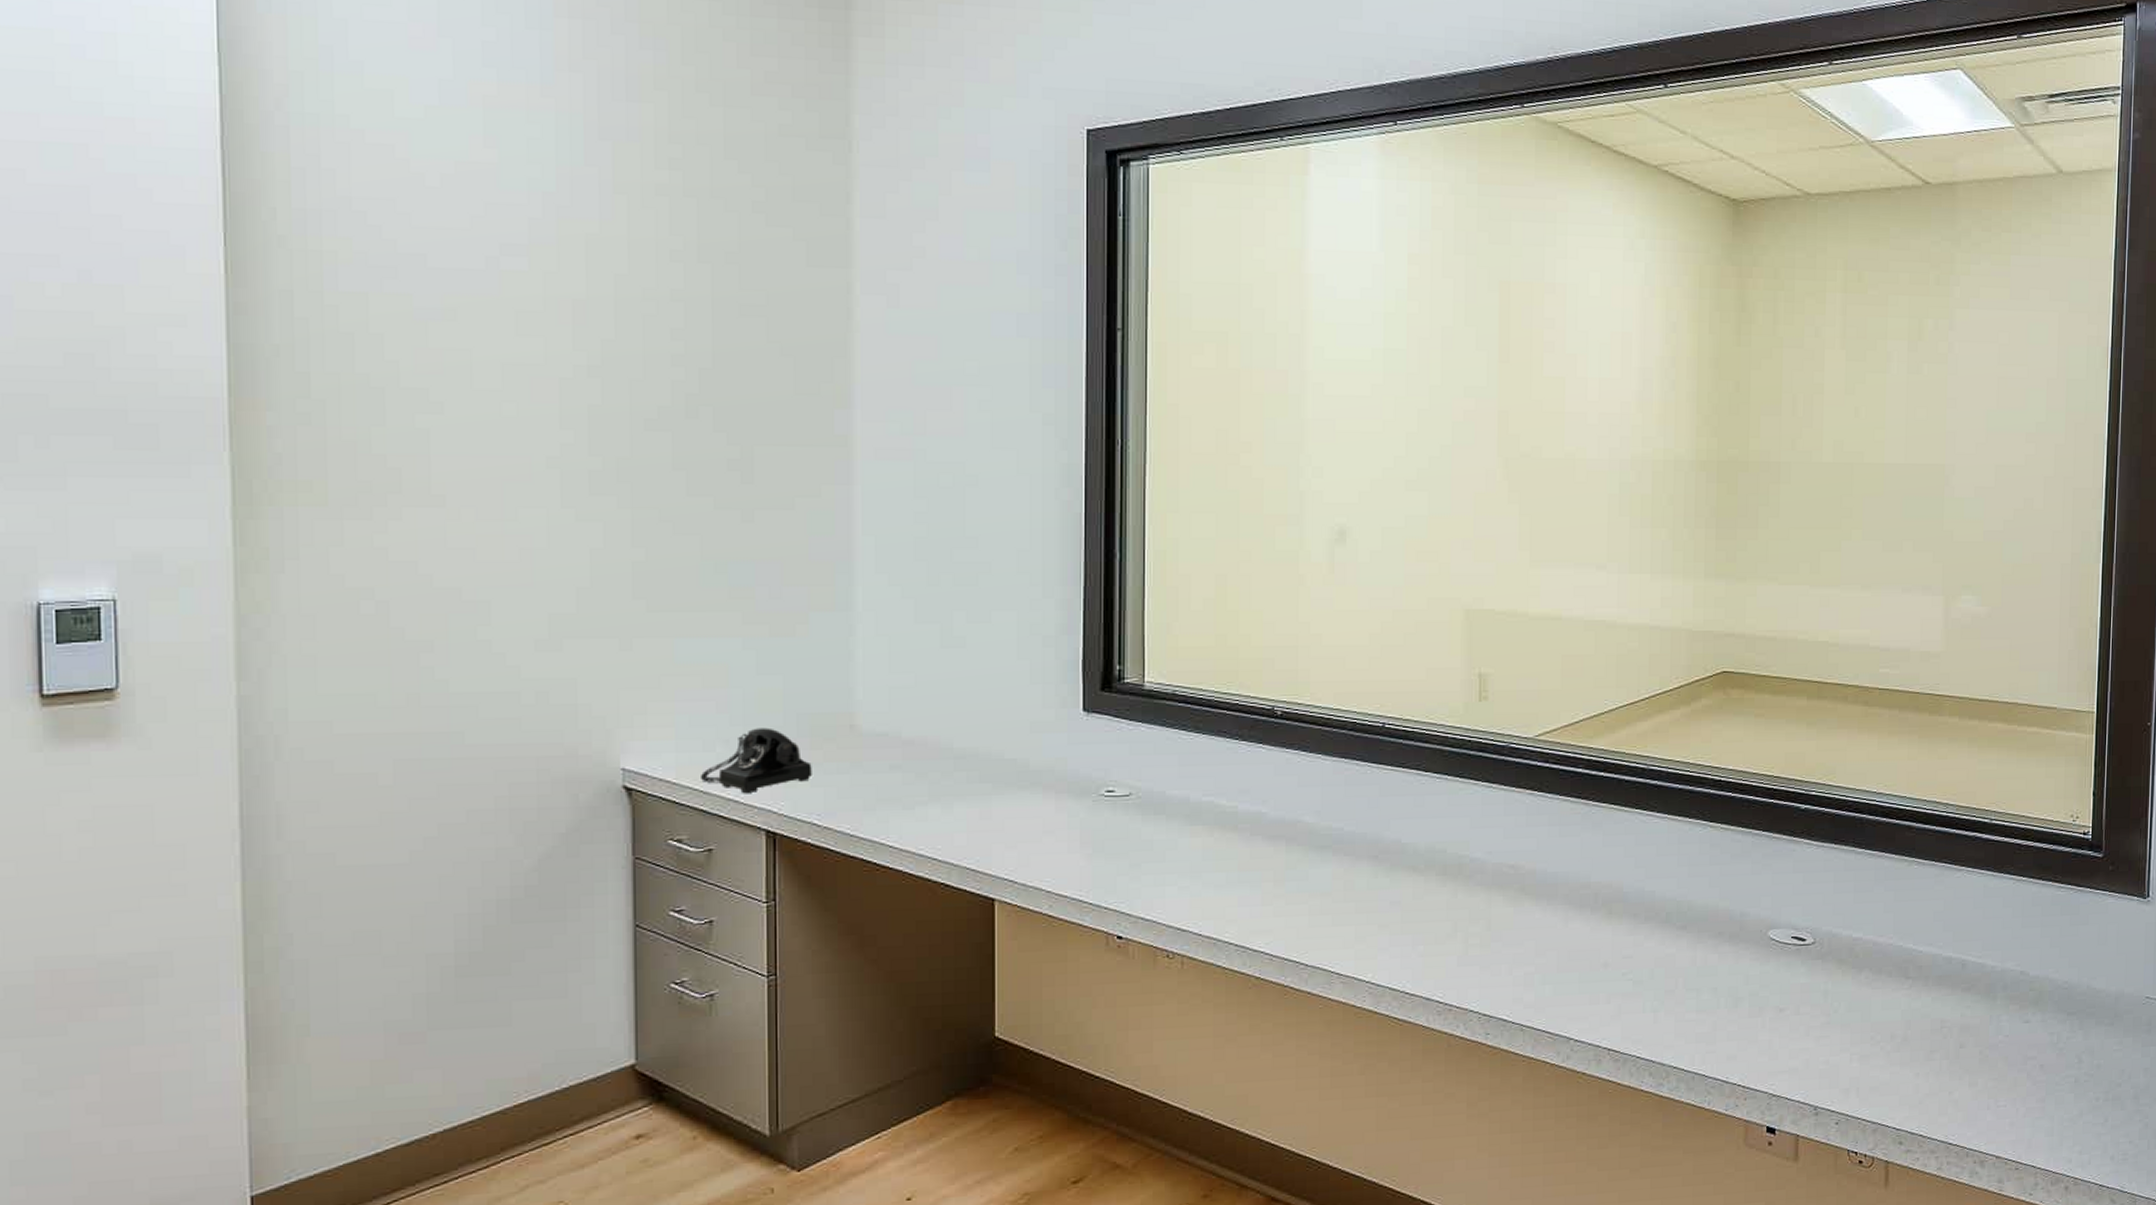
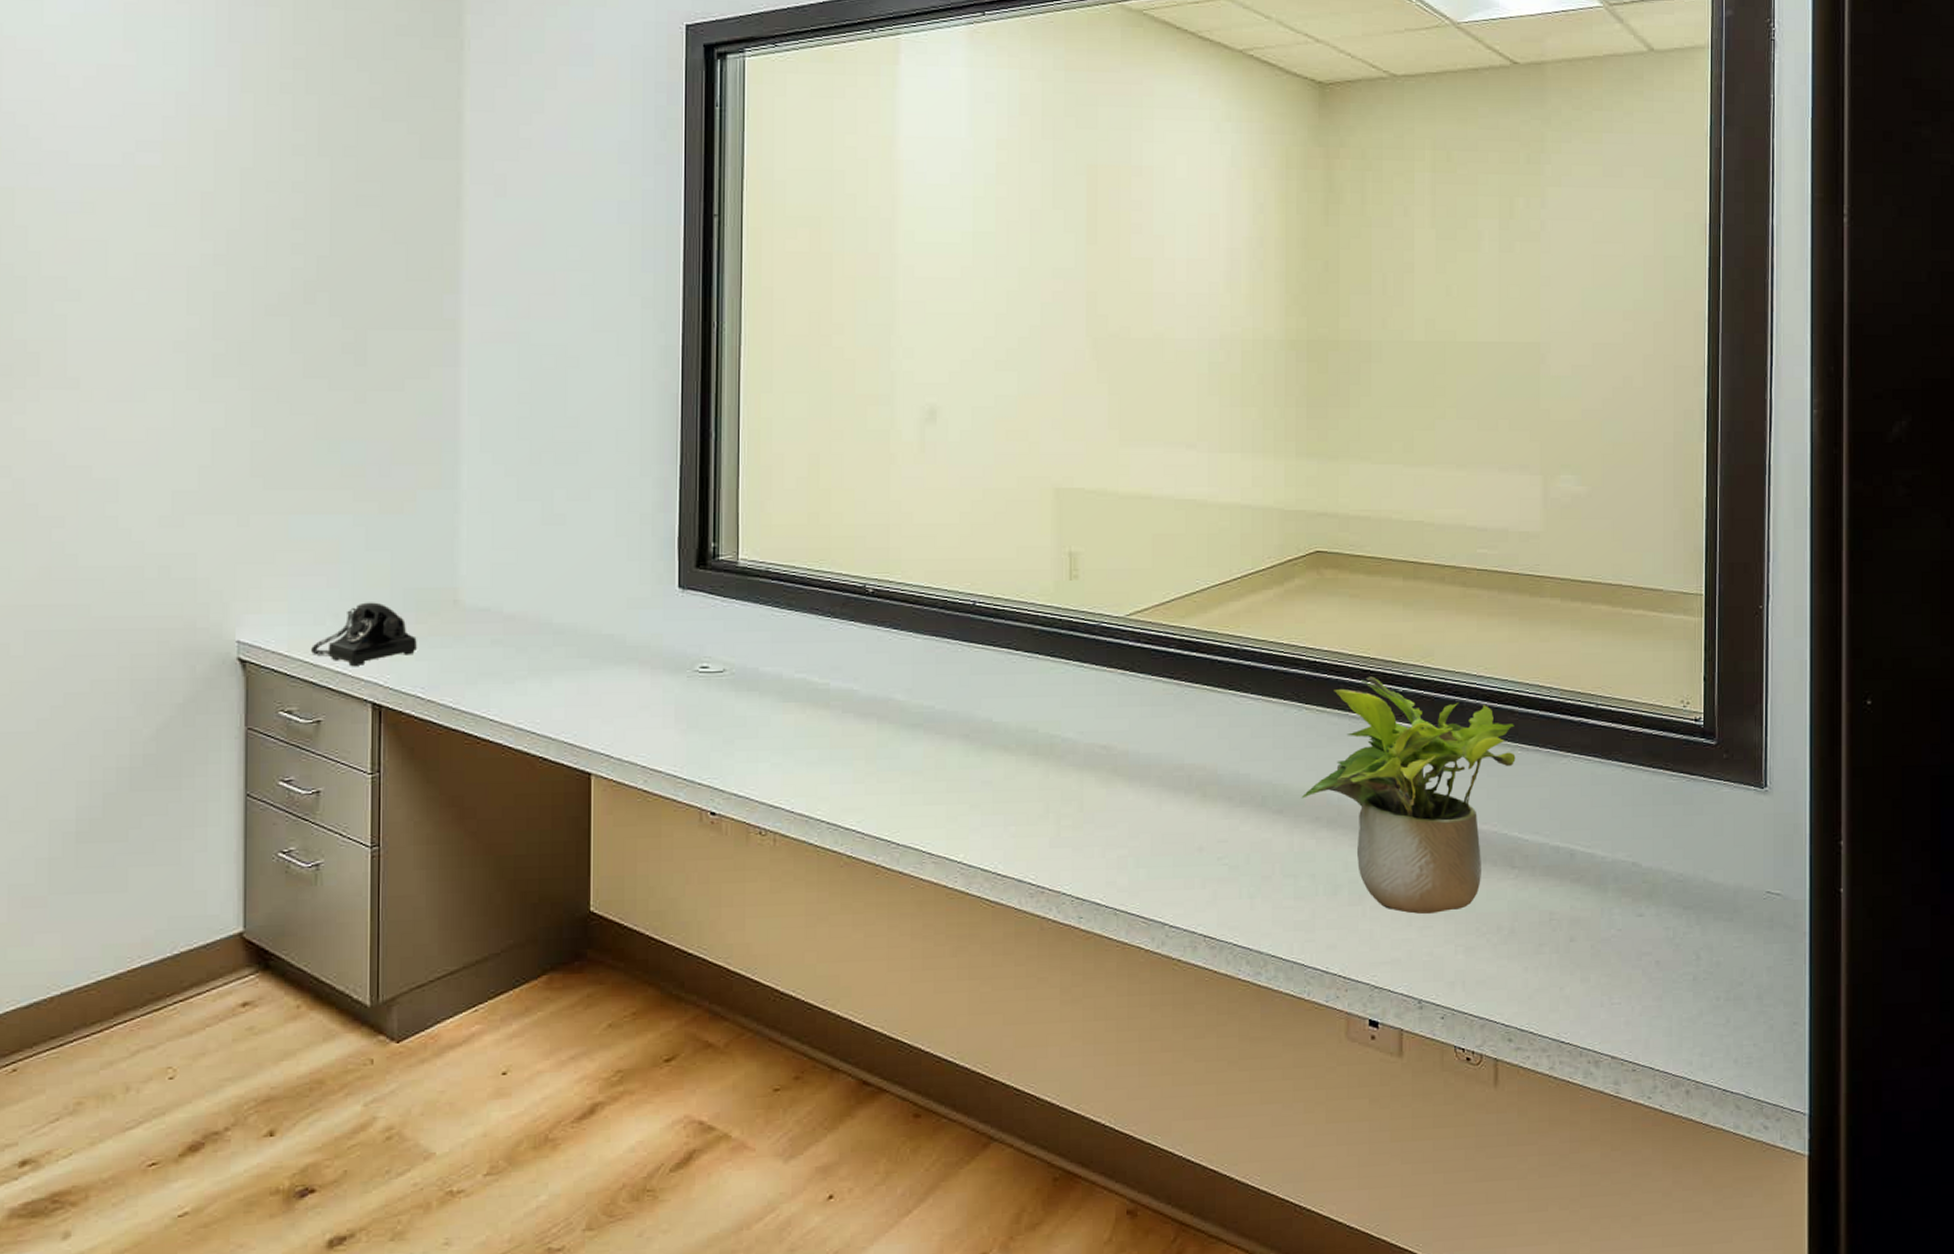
potted plant: none [1704,794,1912,1024] -> present [1301,676,1516,914]

